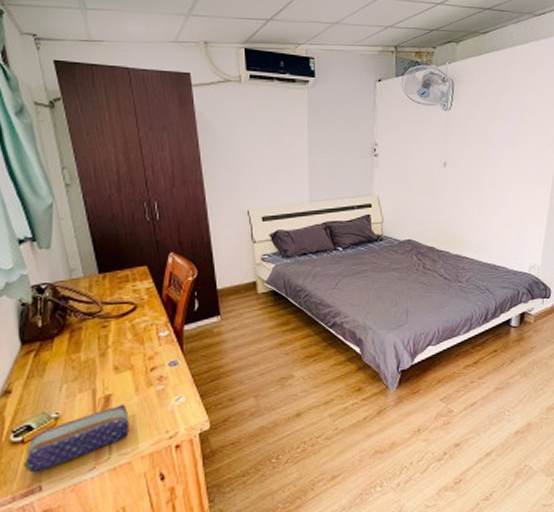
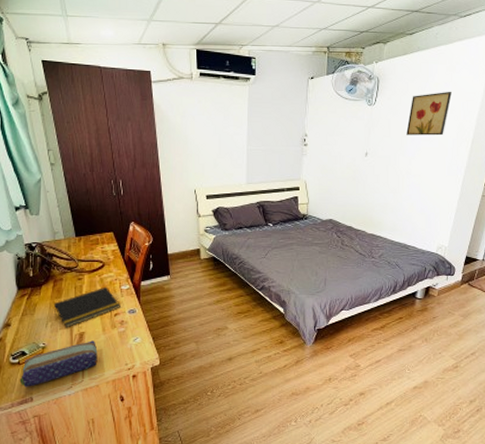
notepad: none [69,334,158,391] -> present [53,286,120,328]
wall art: none [487,94,532,142] -> present [406,91,452,136]

